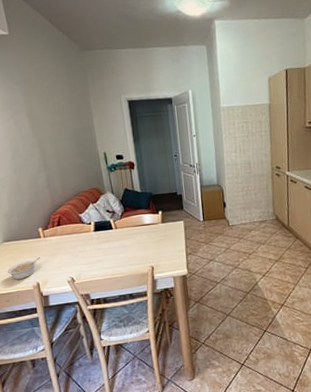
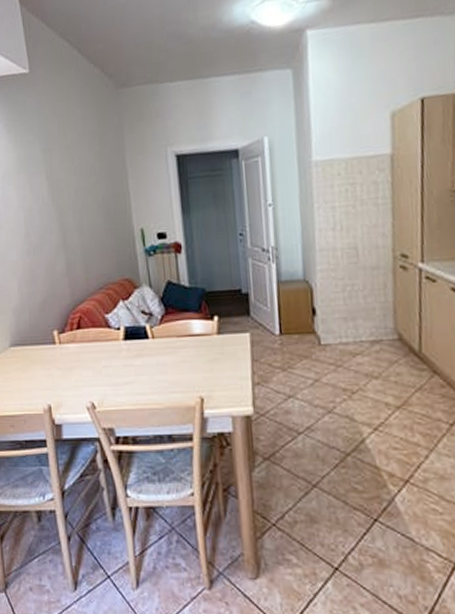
legume: present [7,257,40,280] -> none [14,371,54,398]

